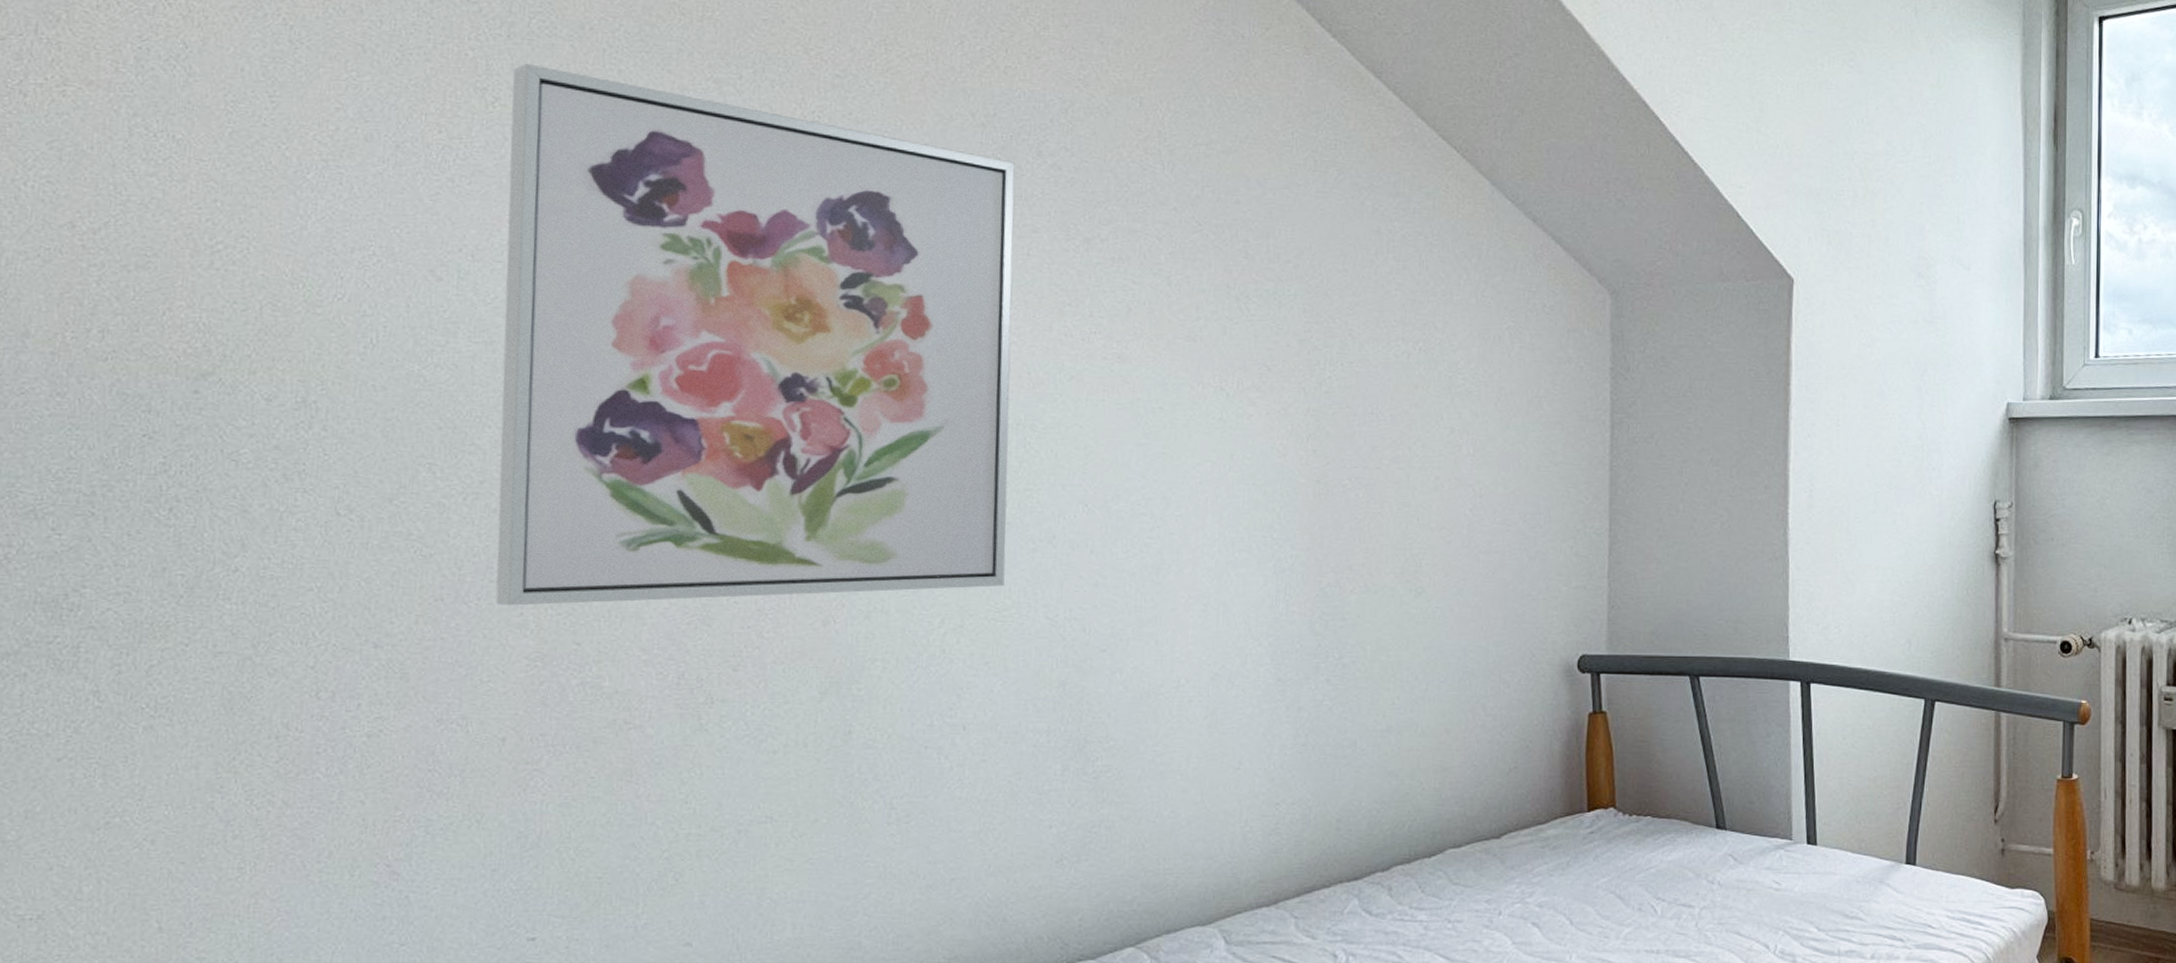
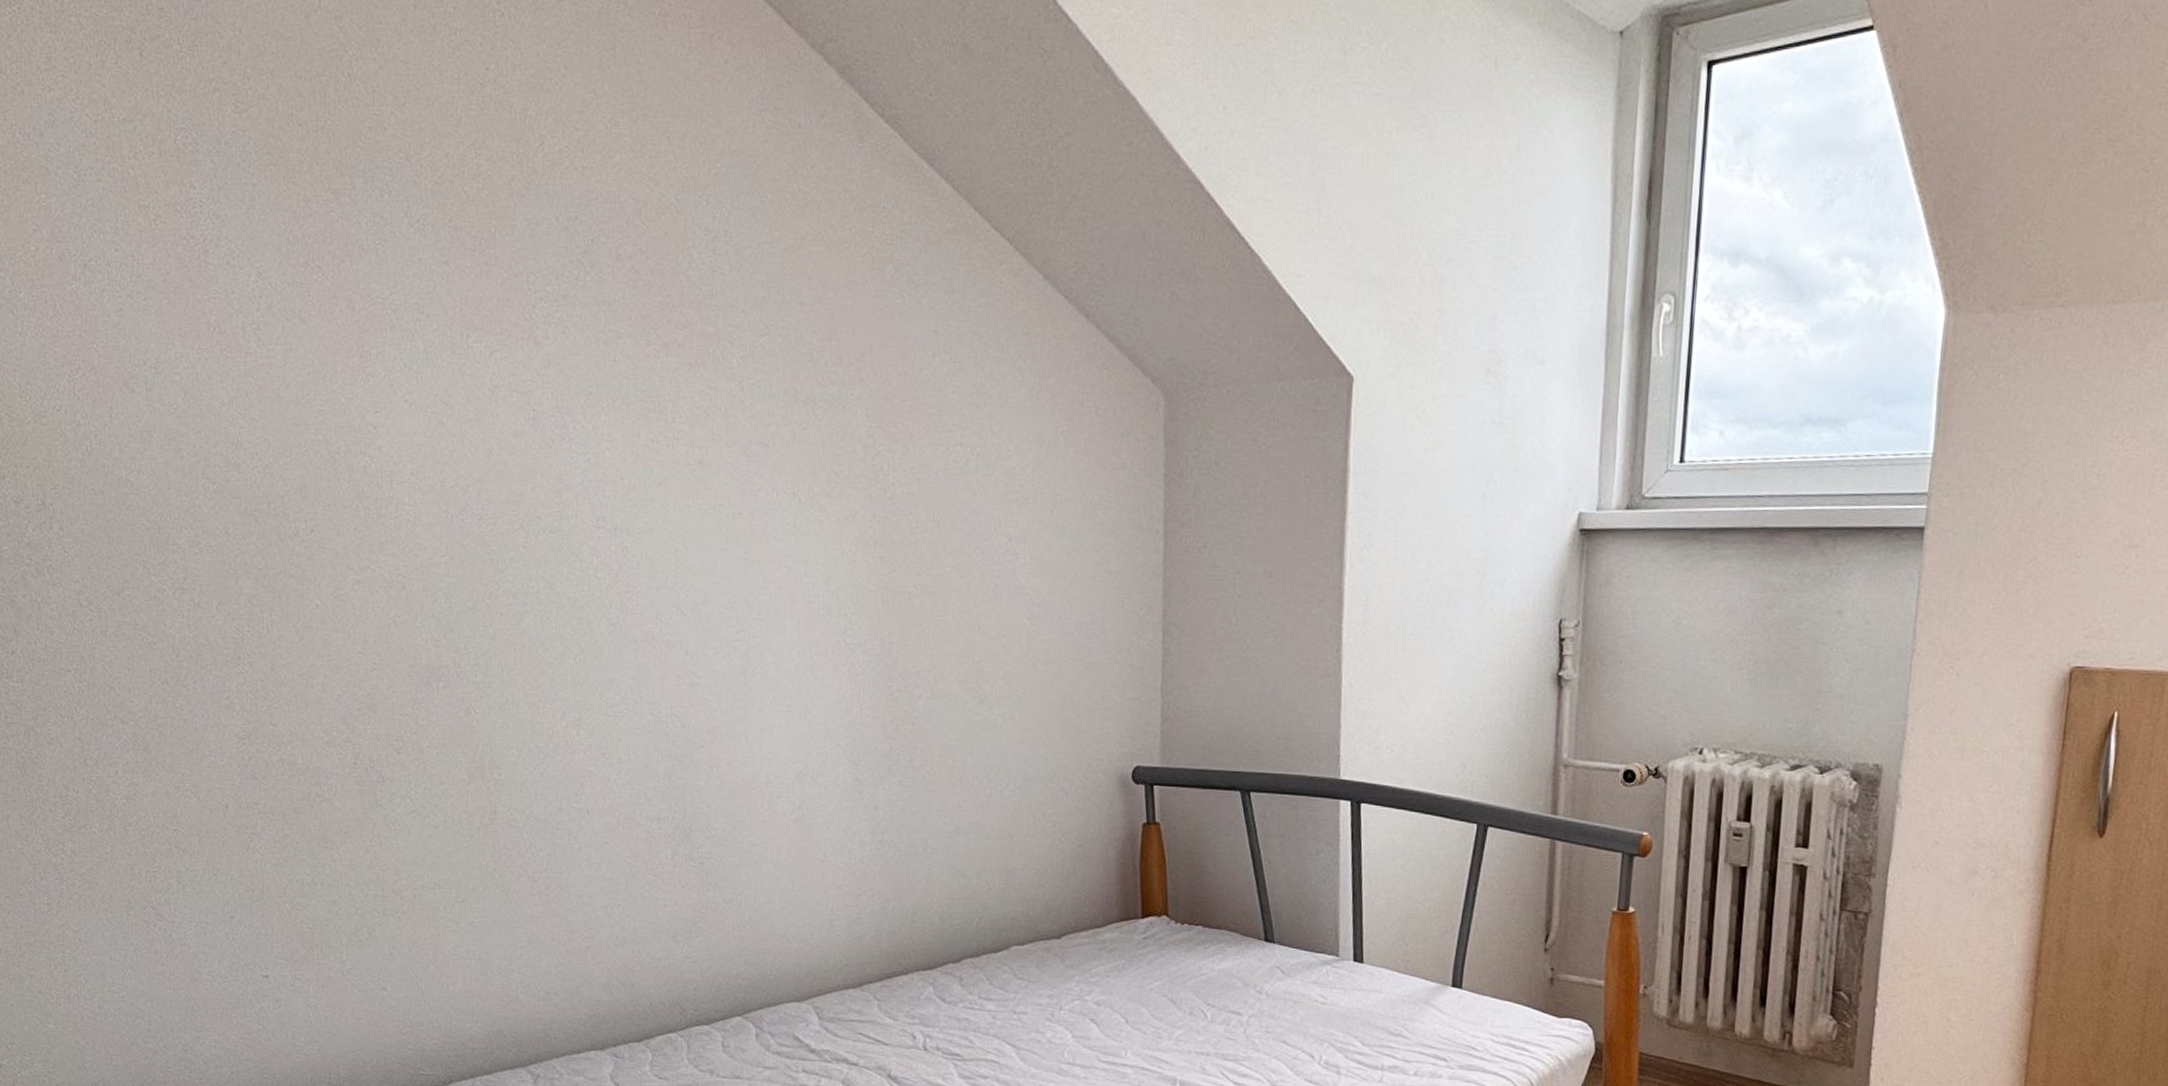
wall art: present [495,64,1015,606] -> none [167,181,613,690]

